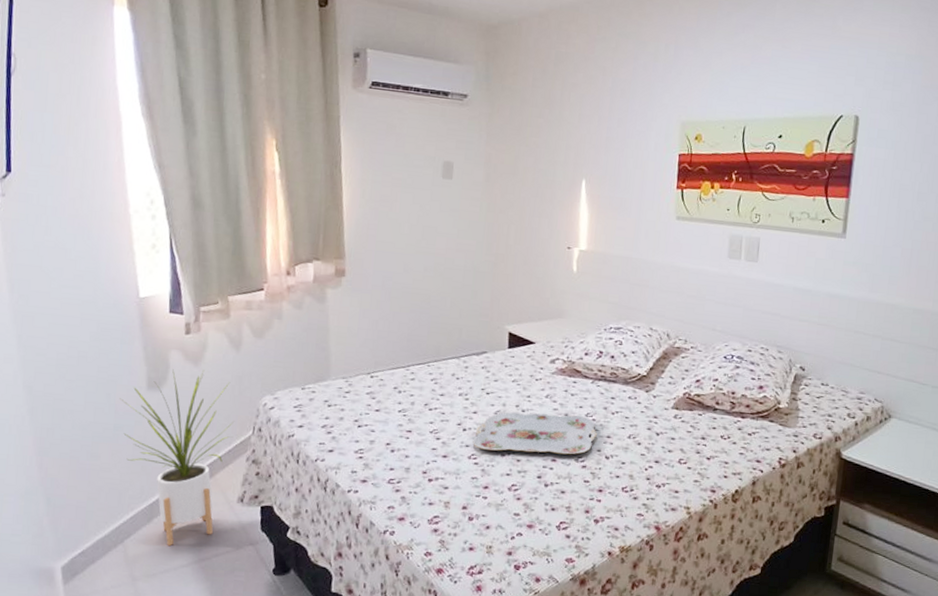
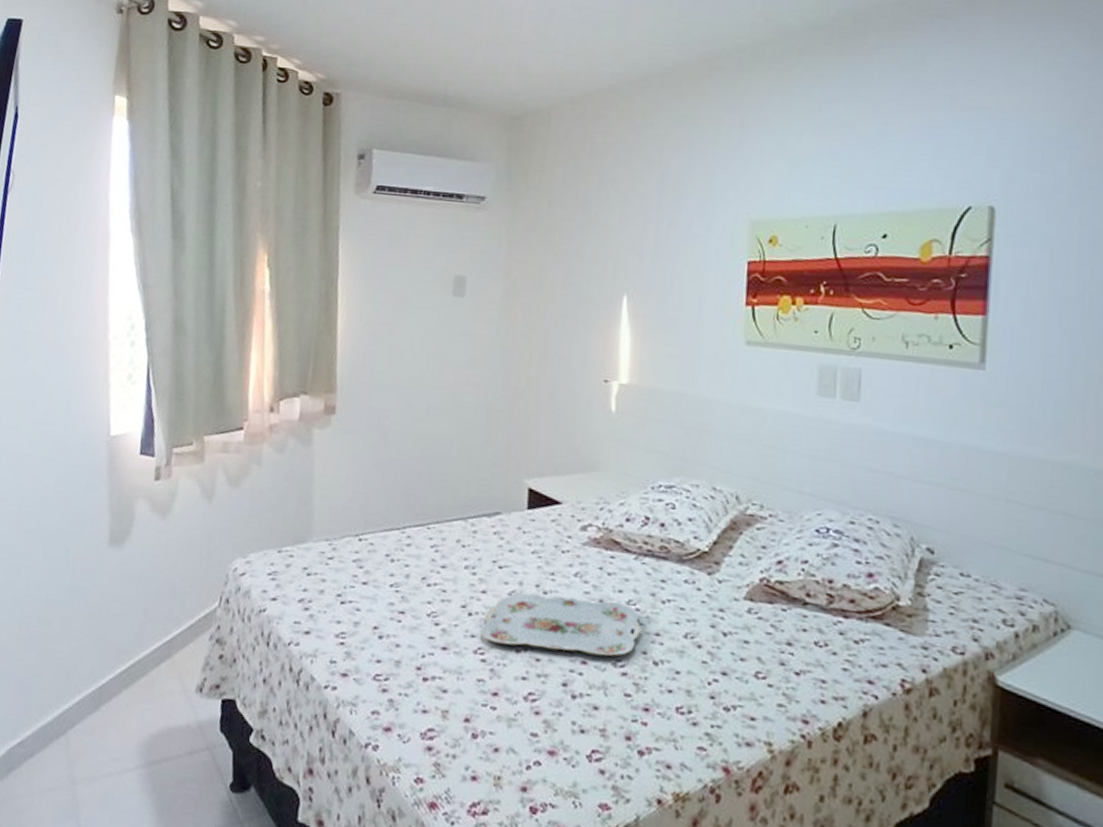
house plant: present [120,369,234,547] -> none [78,522,199,743]

